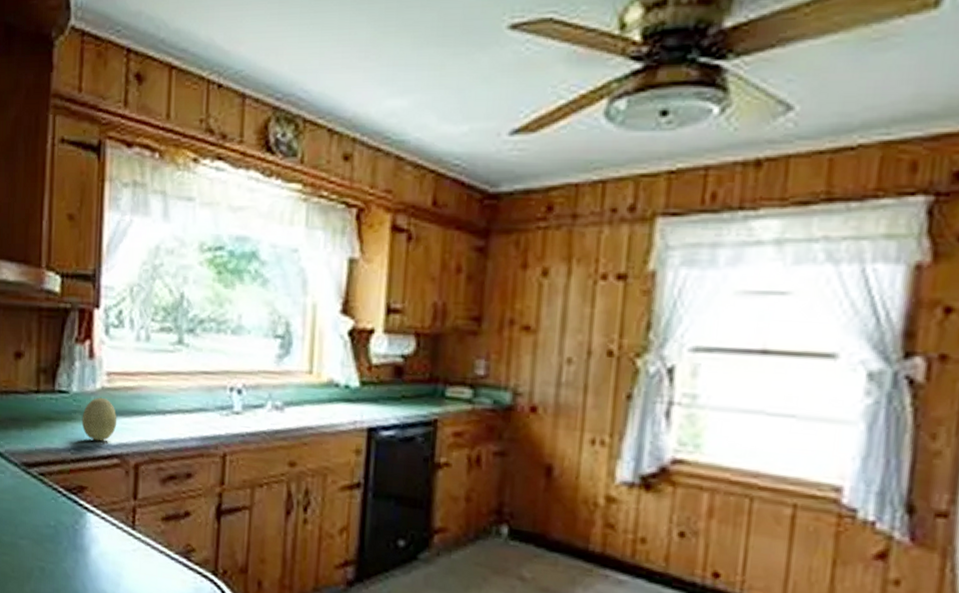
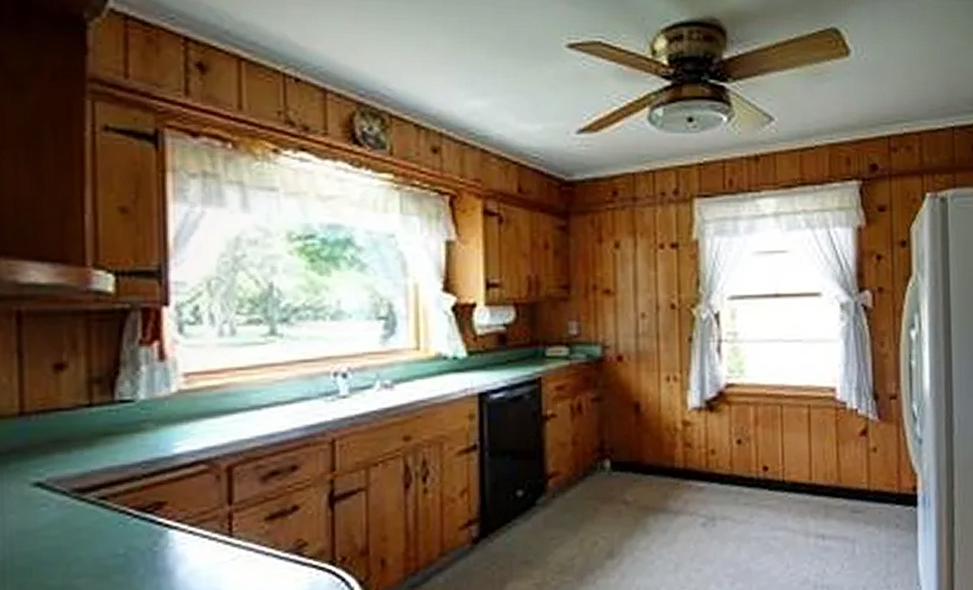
fruit: present [82,397,117,441] -> none [154,401,201,449]

